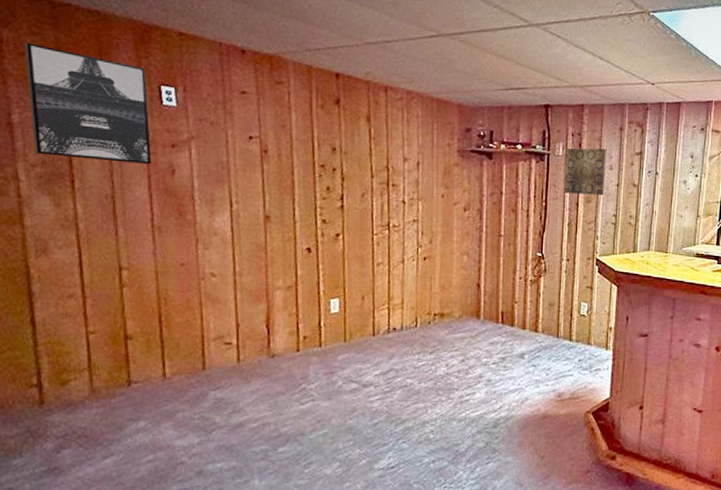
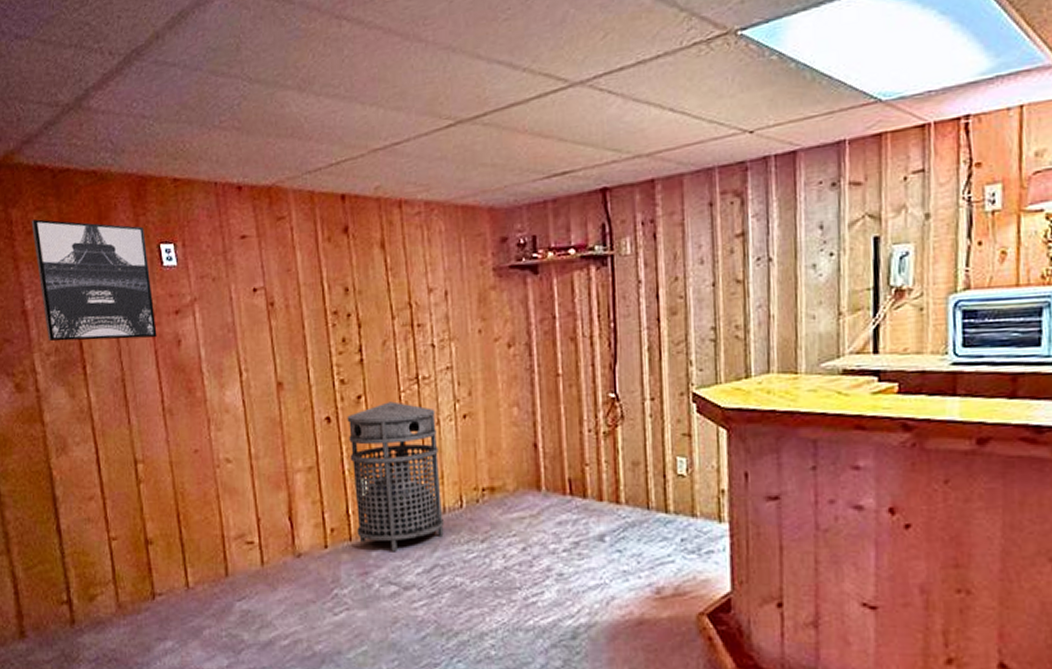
trash can: none [325,241,402,358] -> present [347,401,444,552]
wall art: present [564,148,607,195] -> none [636,235,695,306]

